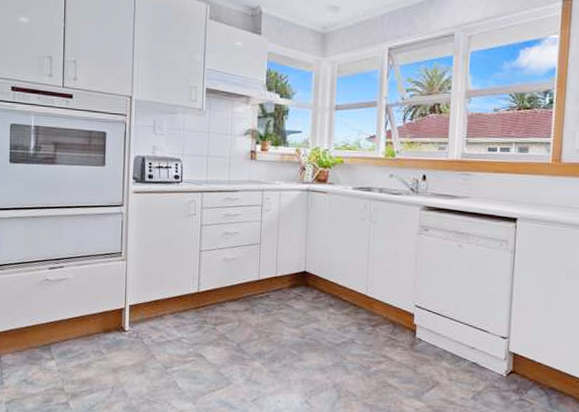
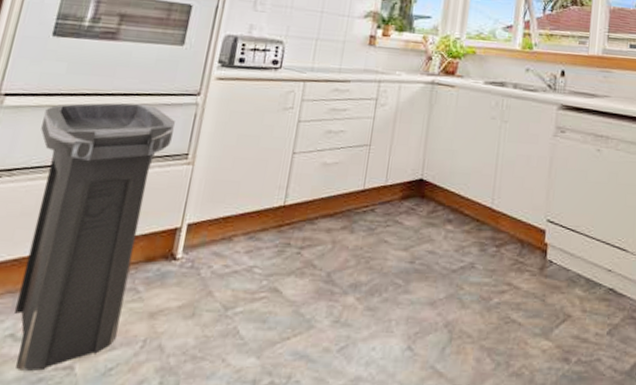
trash can: none [16,214,108,405] -> present [15,103,175,372]

